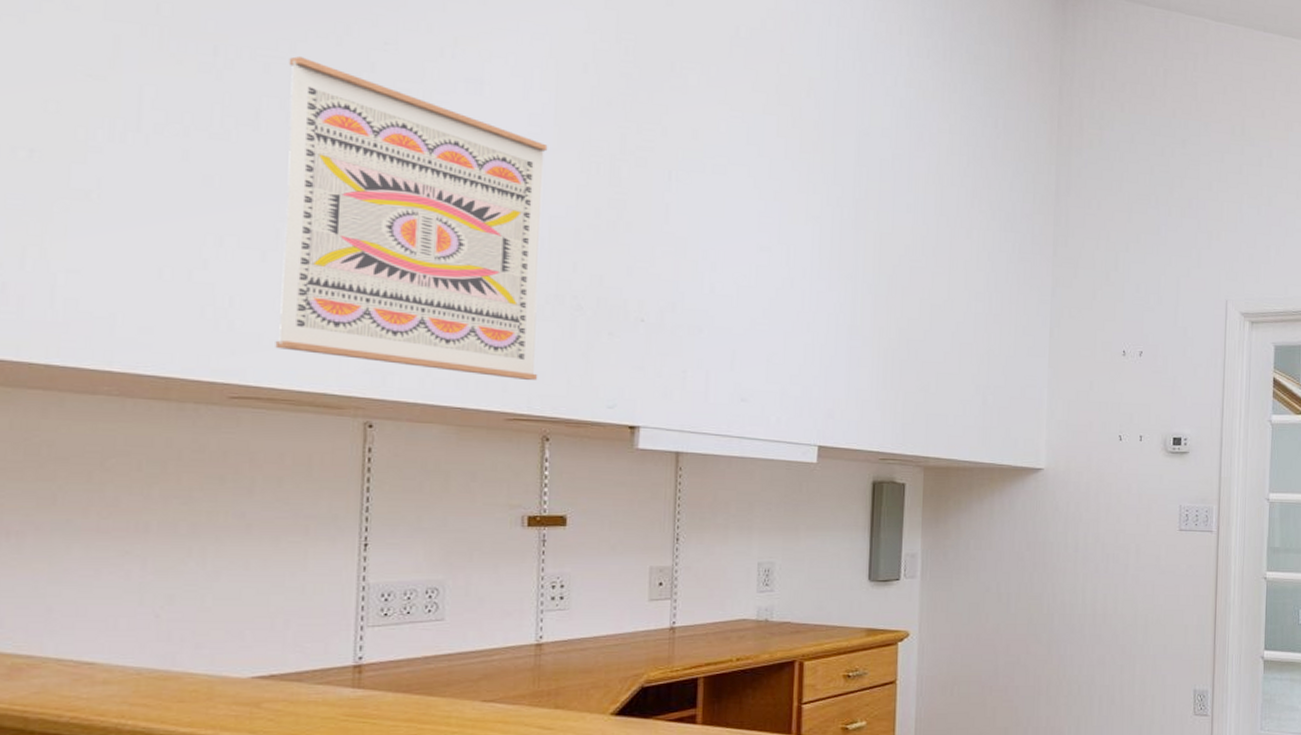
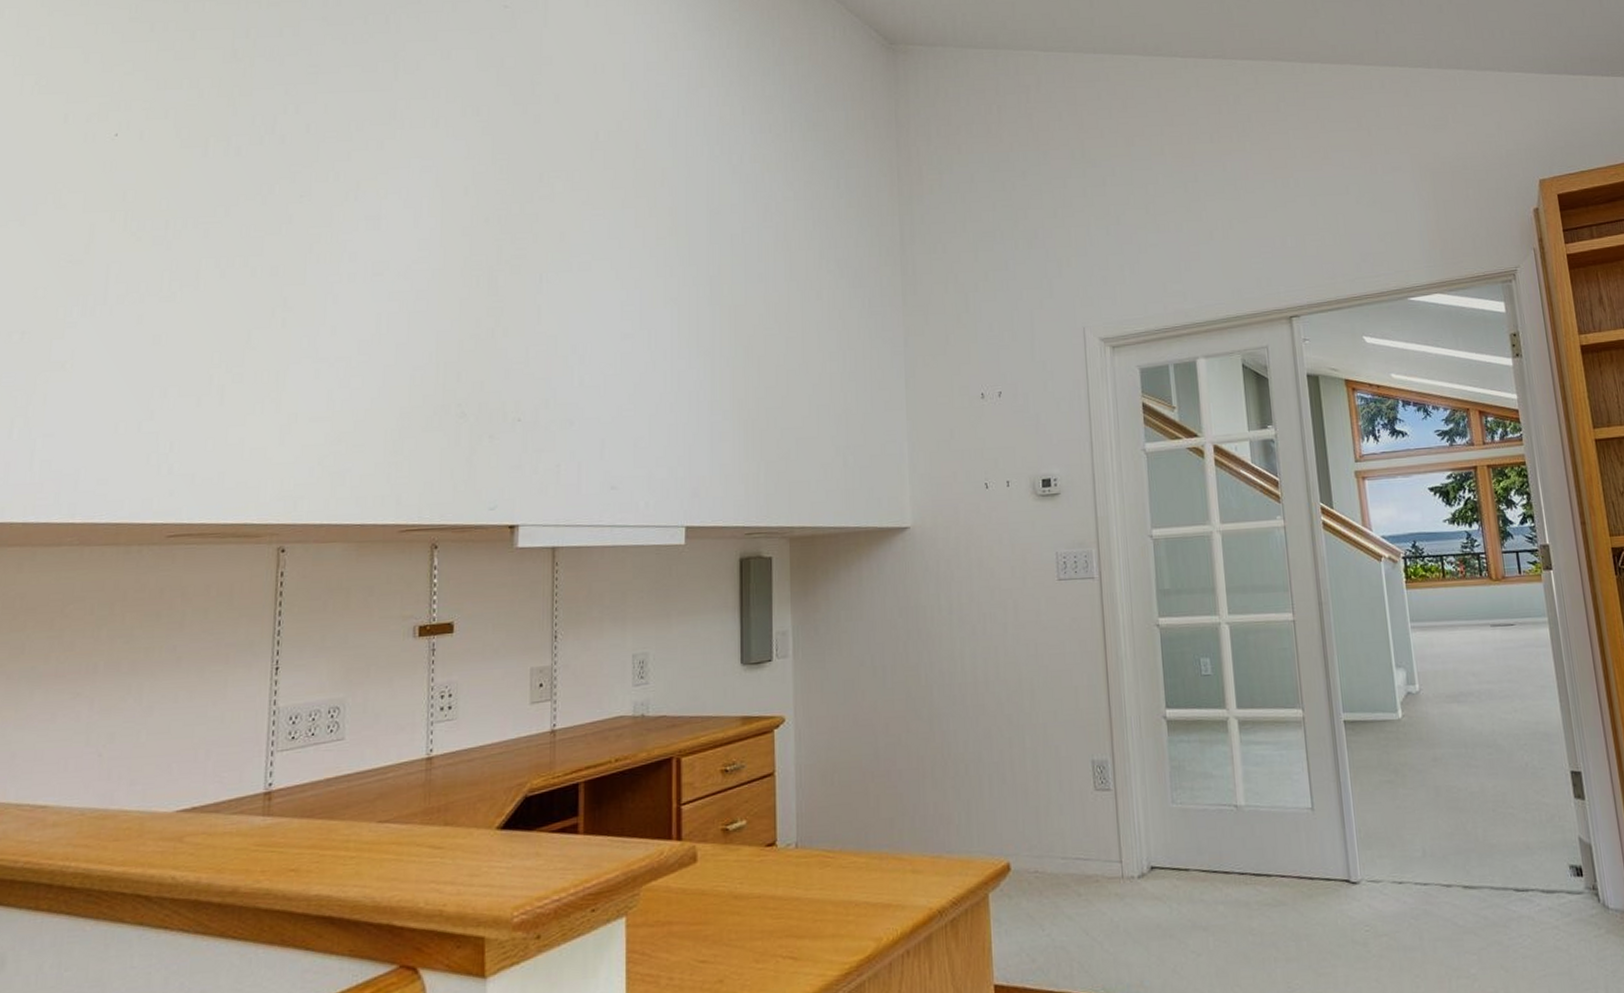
wall art: present [275,56,548,381] -> none [205,219,435,492]

